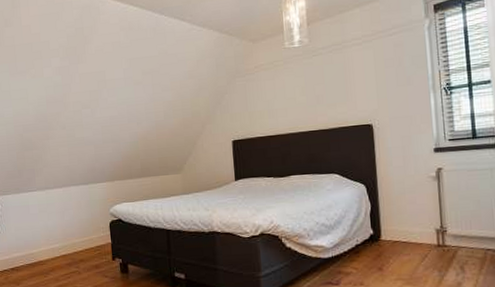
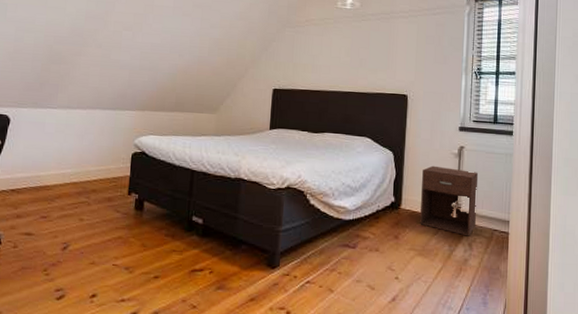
nightstand: none [399,192,467,259] -> present [420,165,479,237]

